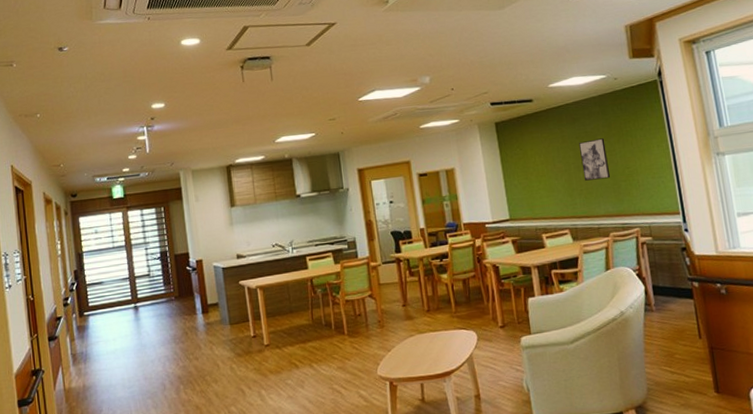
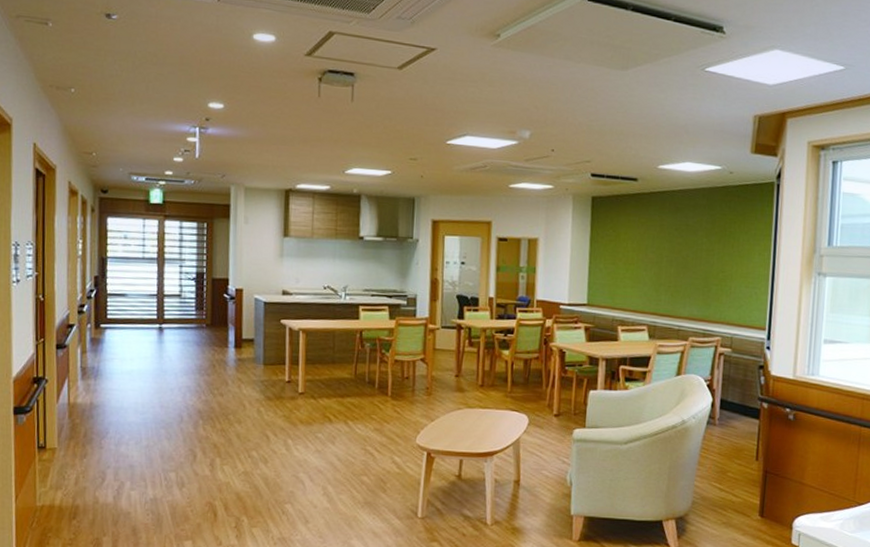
wall art: present [579,138,611,181] -> none [674,234,705,279]

